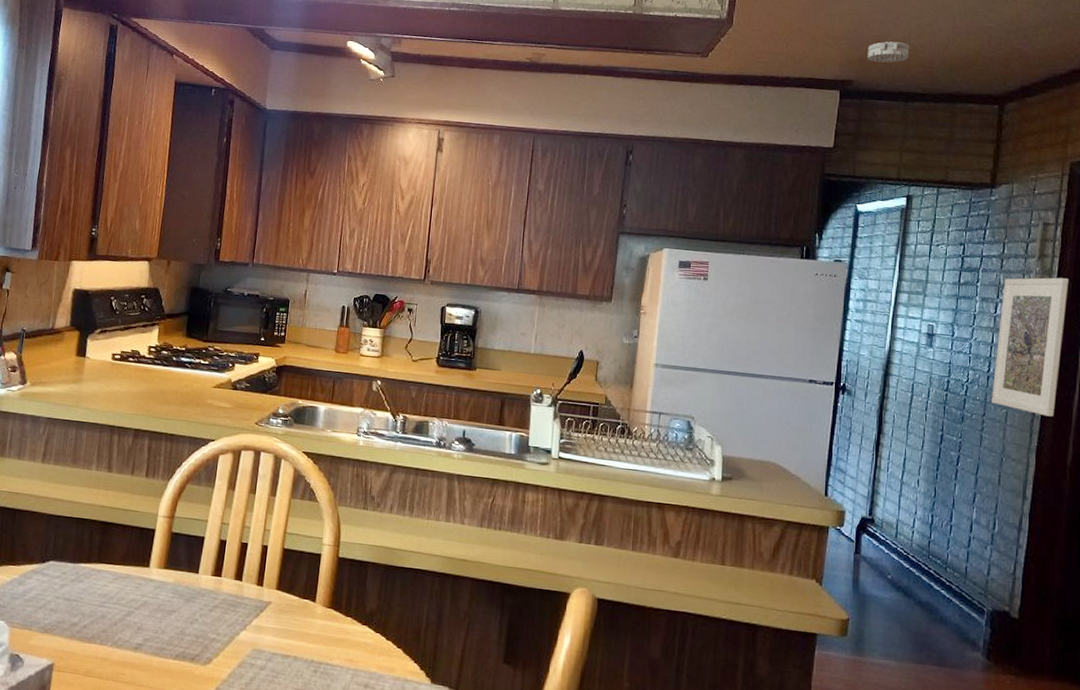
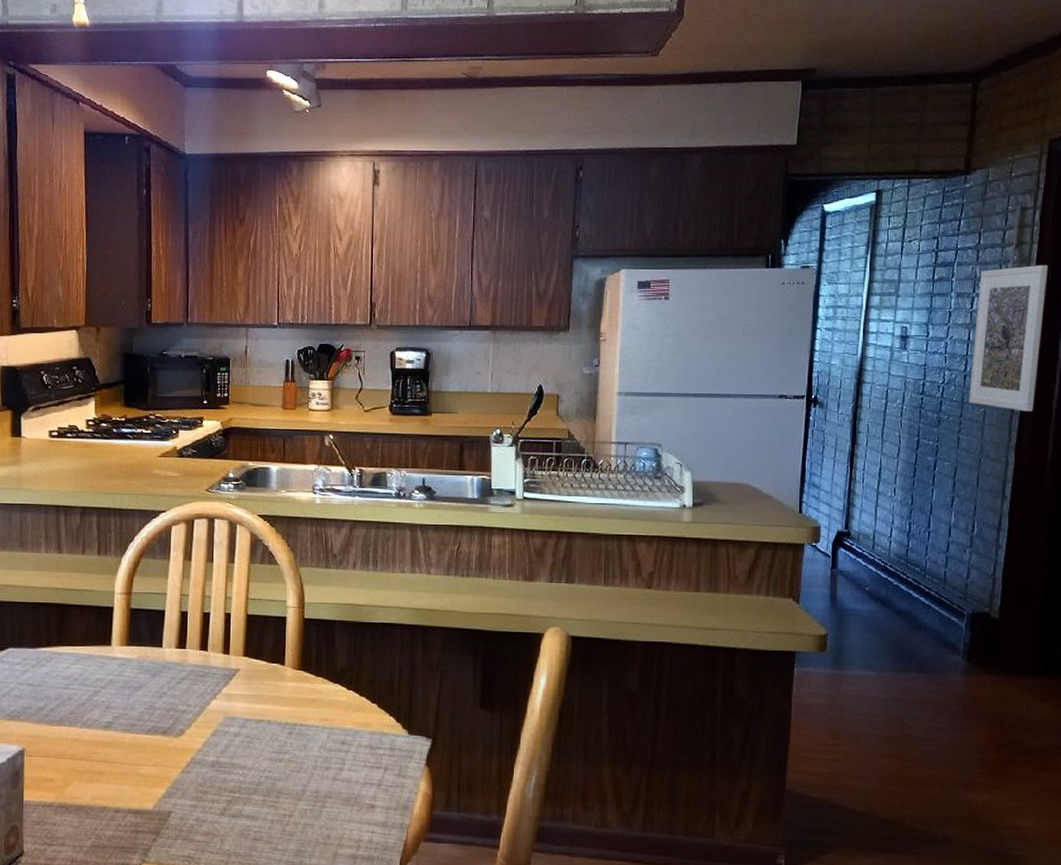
smoke detector: present [867,41,909,63] -> none [830,21,875,46]

